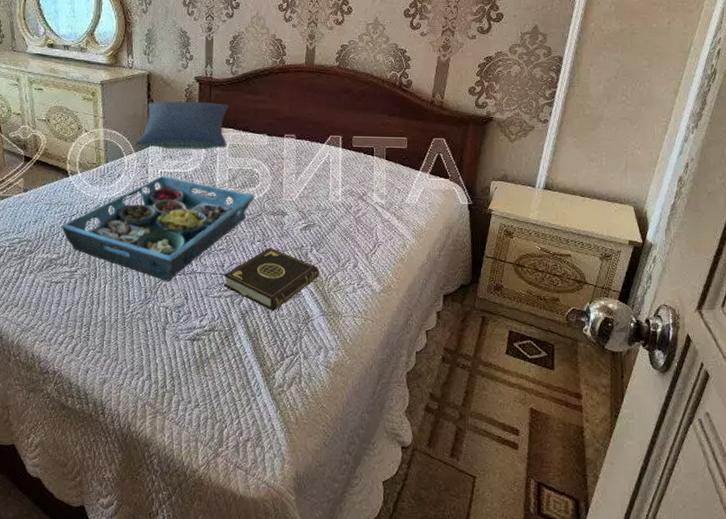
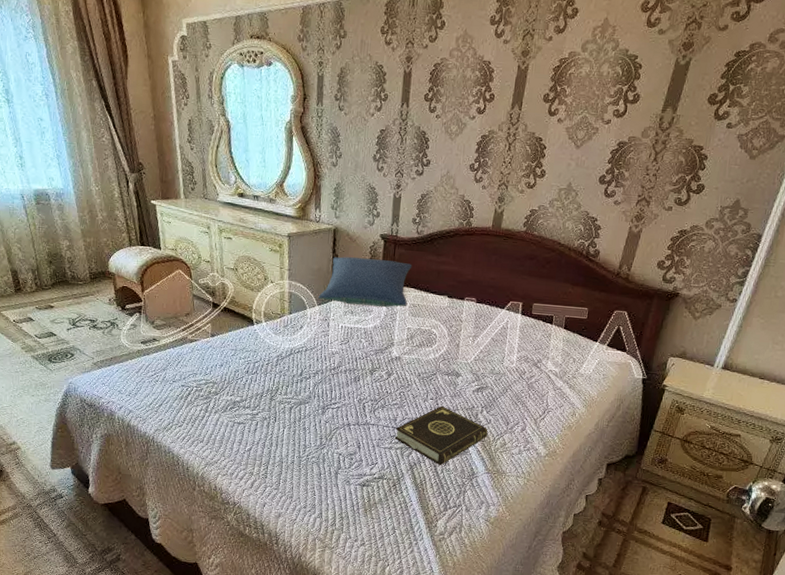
serving tray: present [62,175,255,281] -> none [246,329,432,430]

